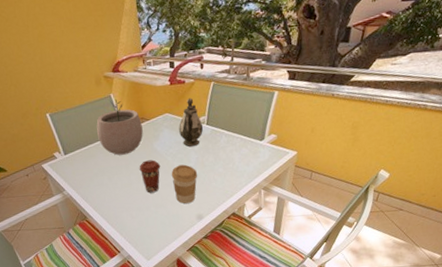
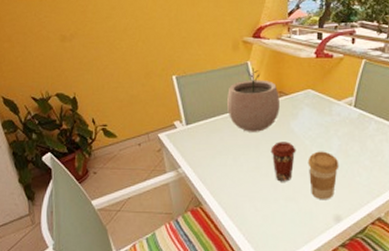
teapot: present [179,98,204,147] -> none [321,74,350,132]

